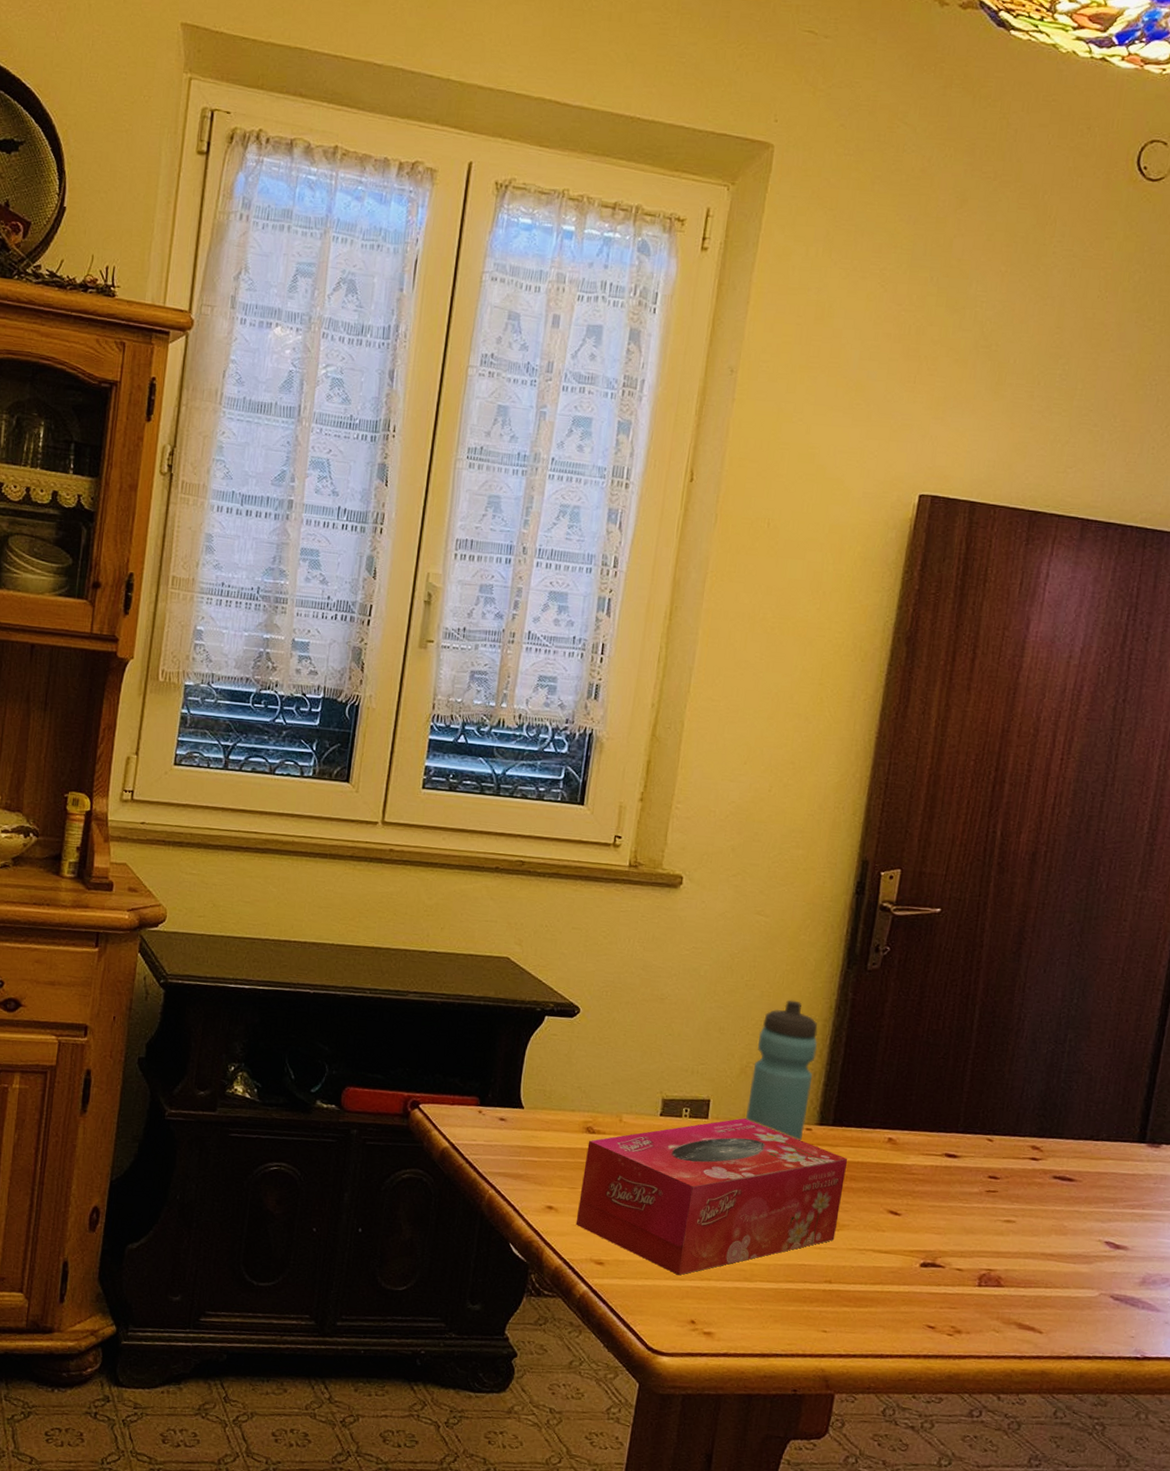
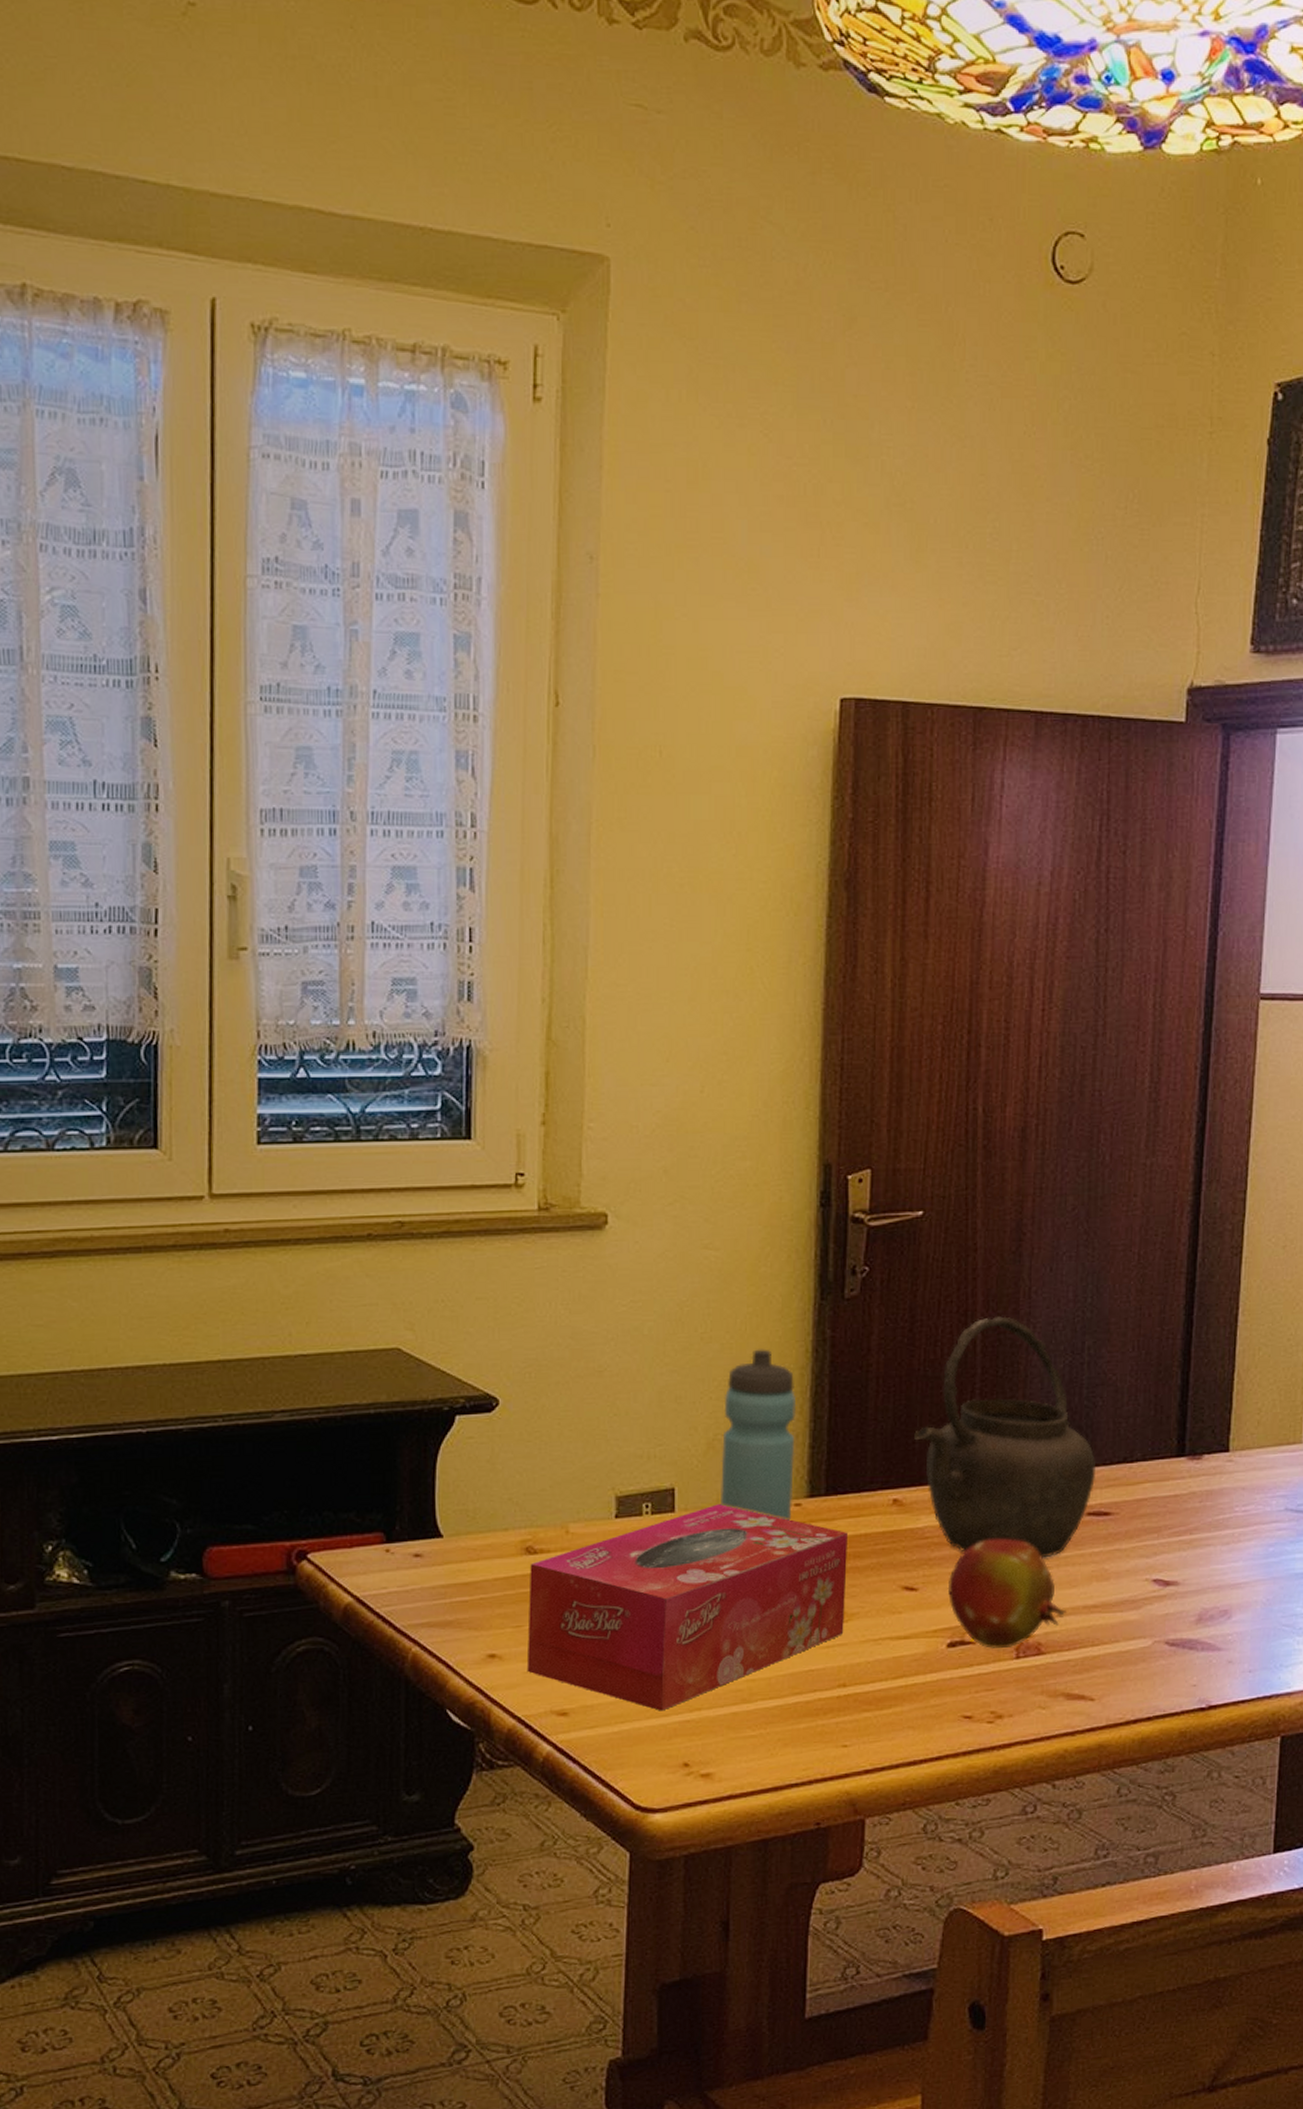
kettle: none [912,1003,1067,1208] -> present [914,1316,1097,1558]
fruit: none [926,1183,1026,1276] -> present [947,1538,1066,1648]

